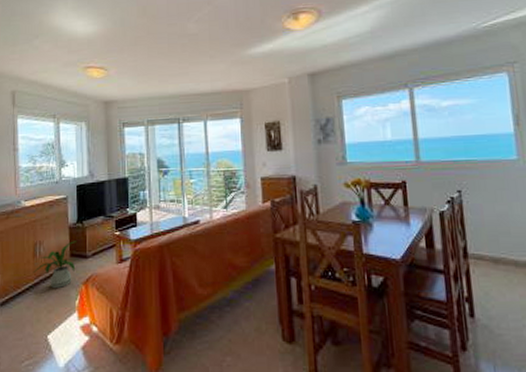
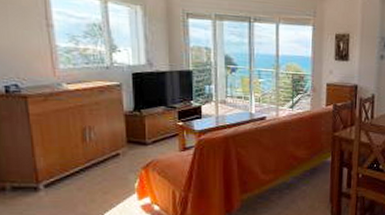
house plant: present [33,241,83,288] -> none [83,128,142,171]

